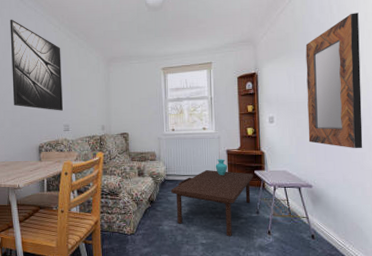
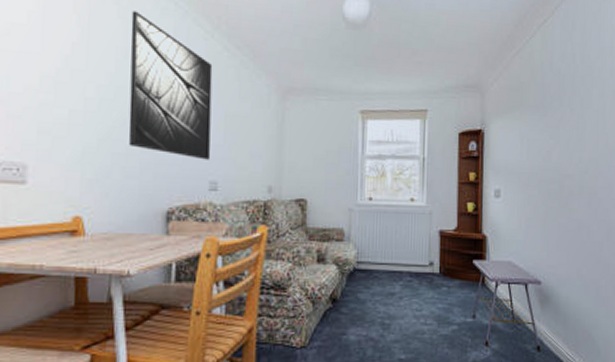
coffee table: present [171,159,253,237] -> none [362,243,471,350]
home mirror: present [305,13,363,149] -> none [540,66,604,237]

